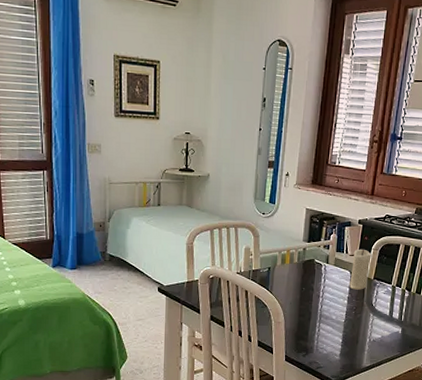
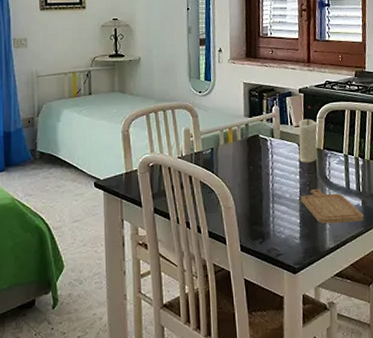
chopping board: none [345,314,401,347] -> present [300,189,364,224]

